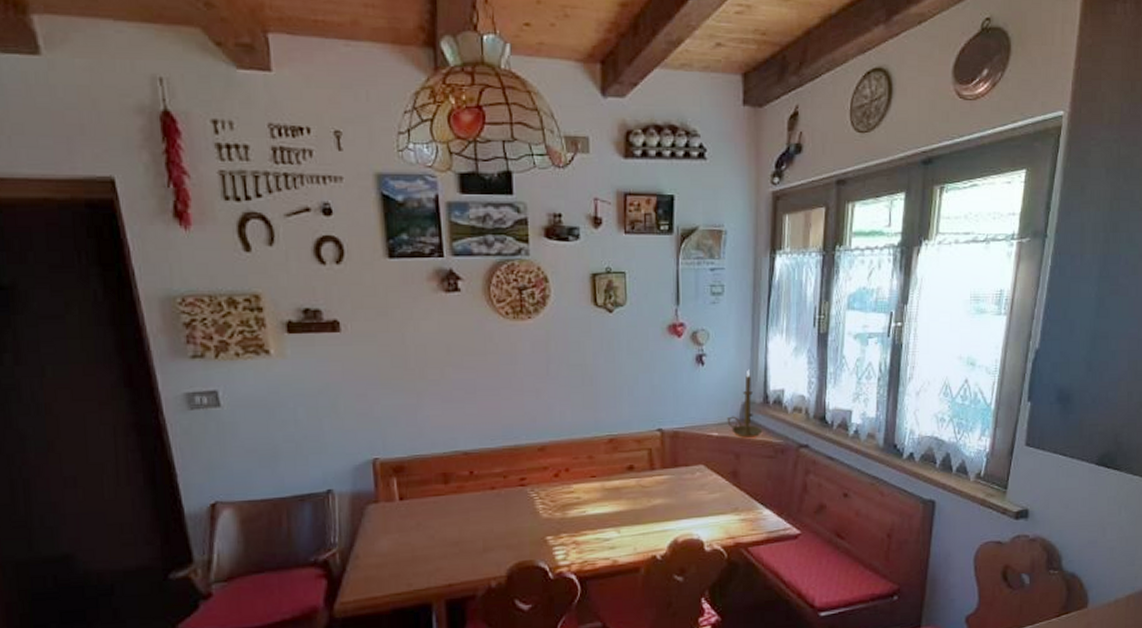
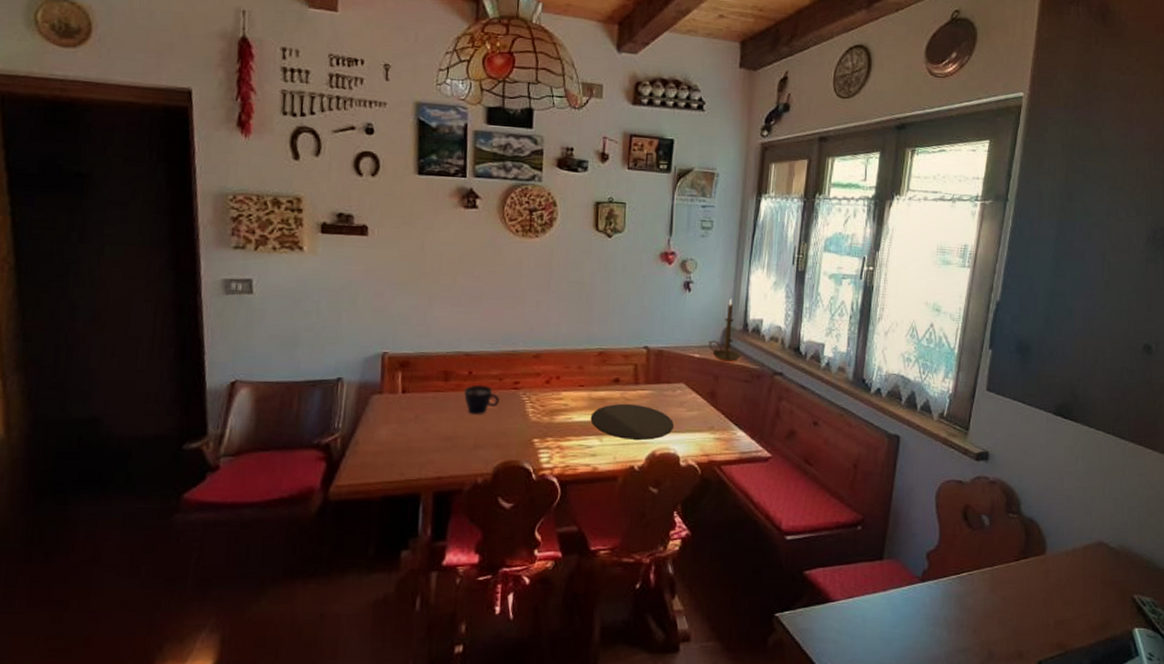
cup: none [467,484,506,516] -> present [464,384,499,414]
placemat: none [605,491,695,528] -> present [590,403,674,440]

